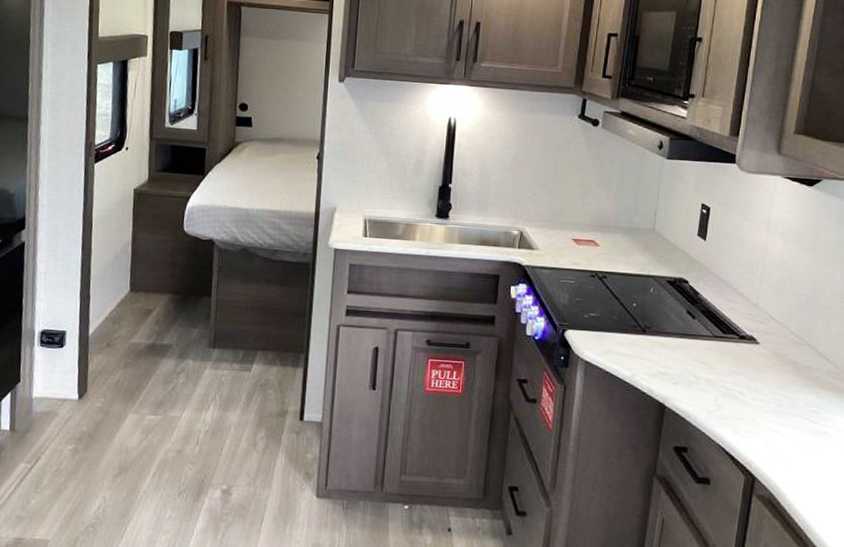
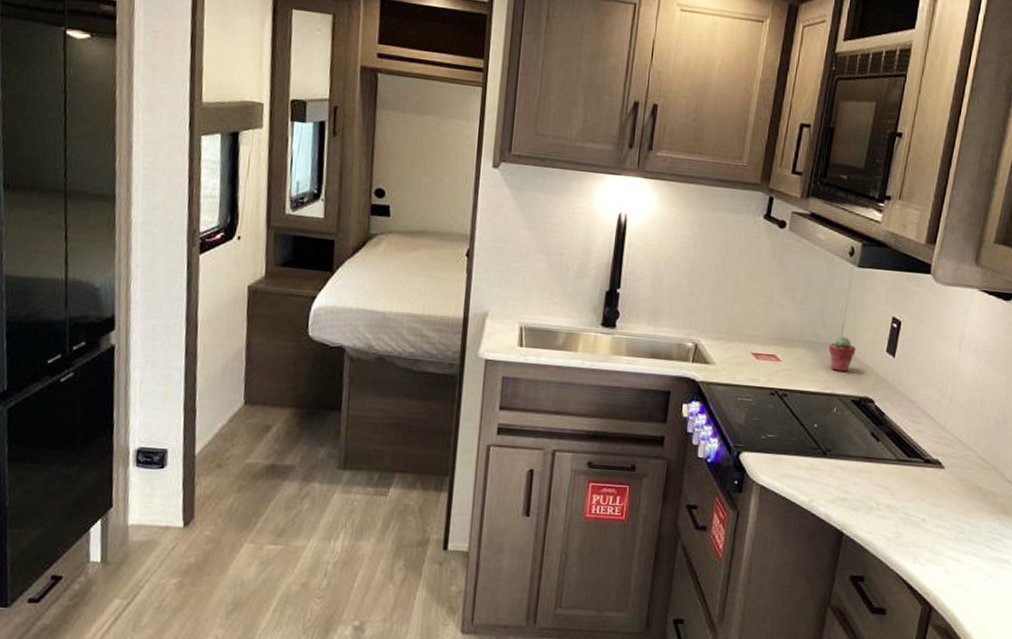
potted succulent: none [643,222,669,255] -> present [828,336,856,372]

